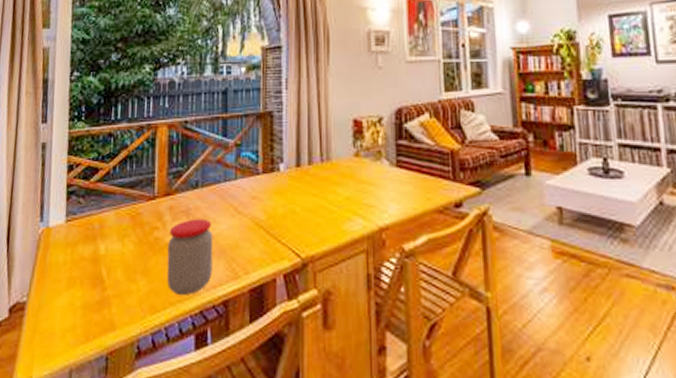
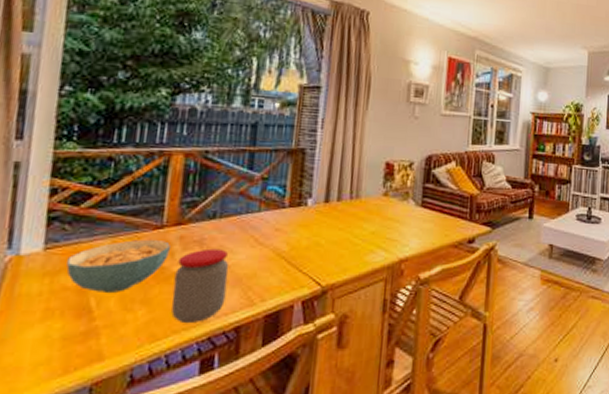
cereal bowl: none [83,210,162,263] -> present [66,239,170,292]

